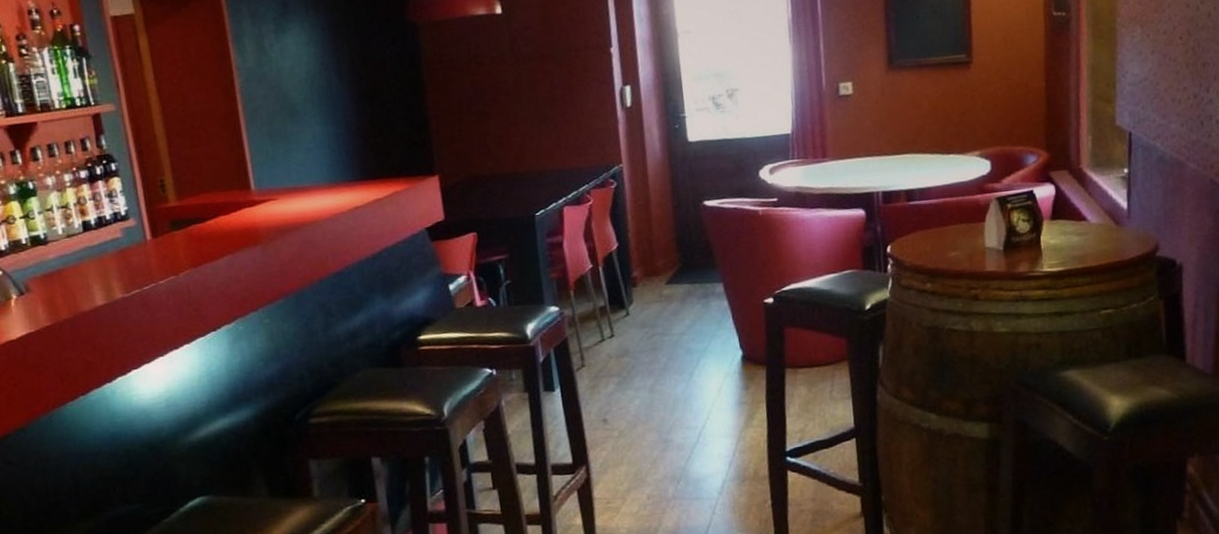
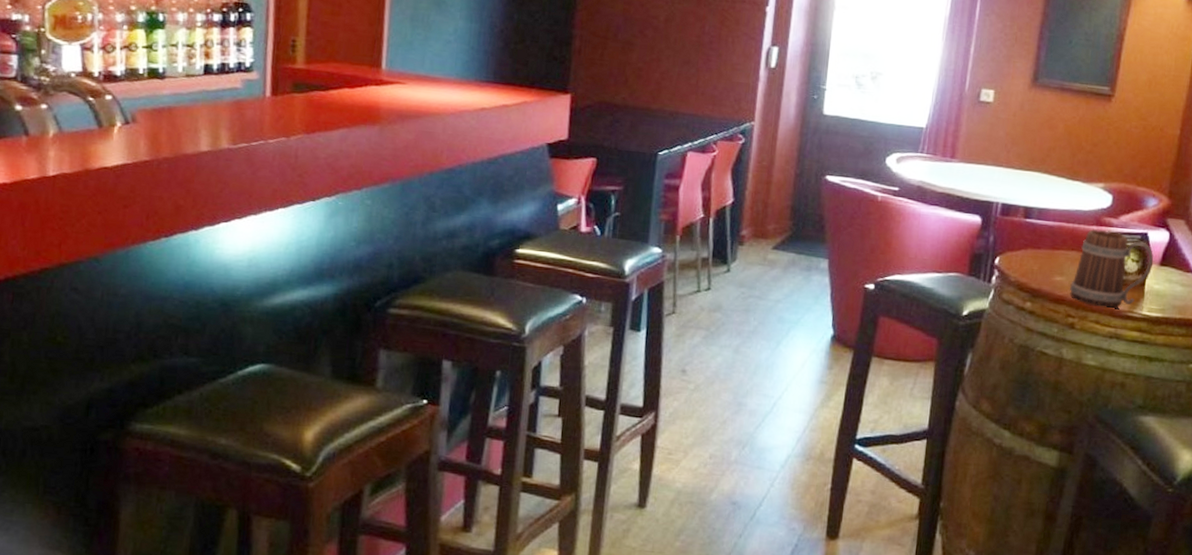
beer mug: none [965,195,1044,274] -> present [1069,228,1154,309]

